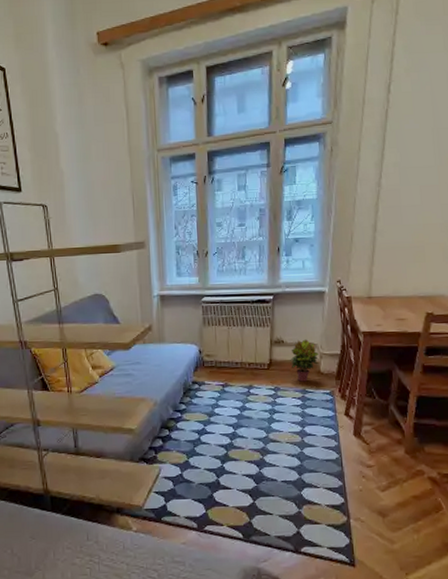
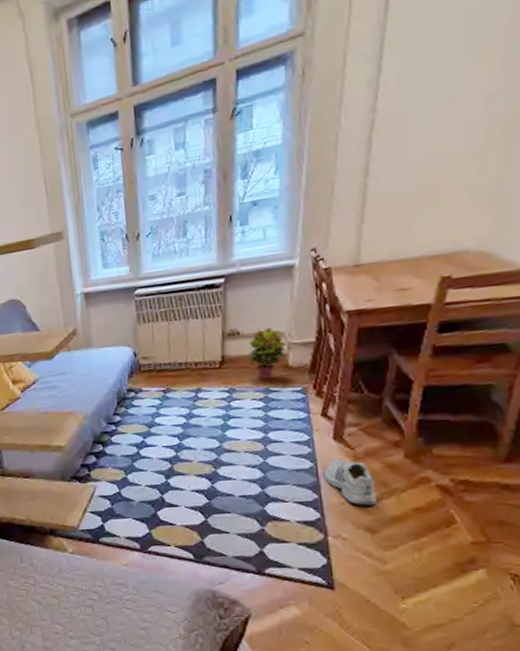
shoe: none [347,452,386,493] -> present [325,458,377,506]

